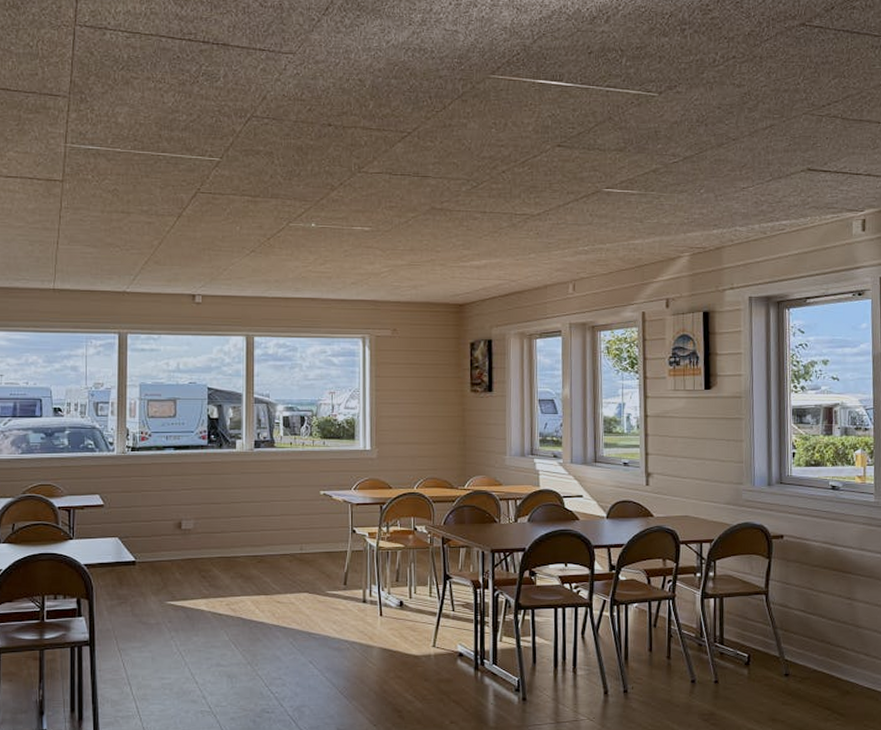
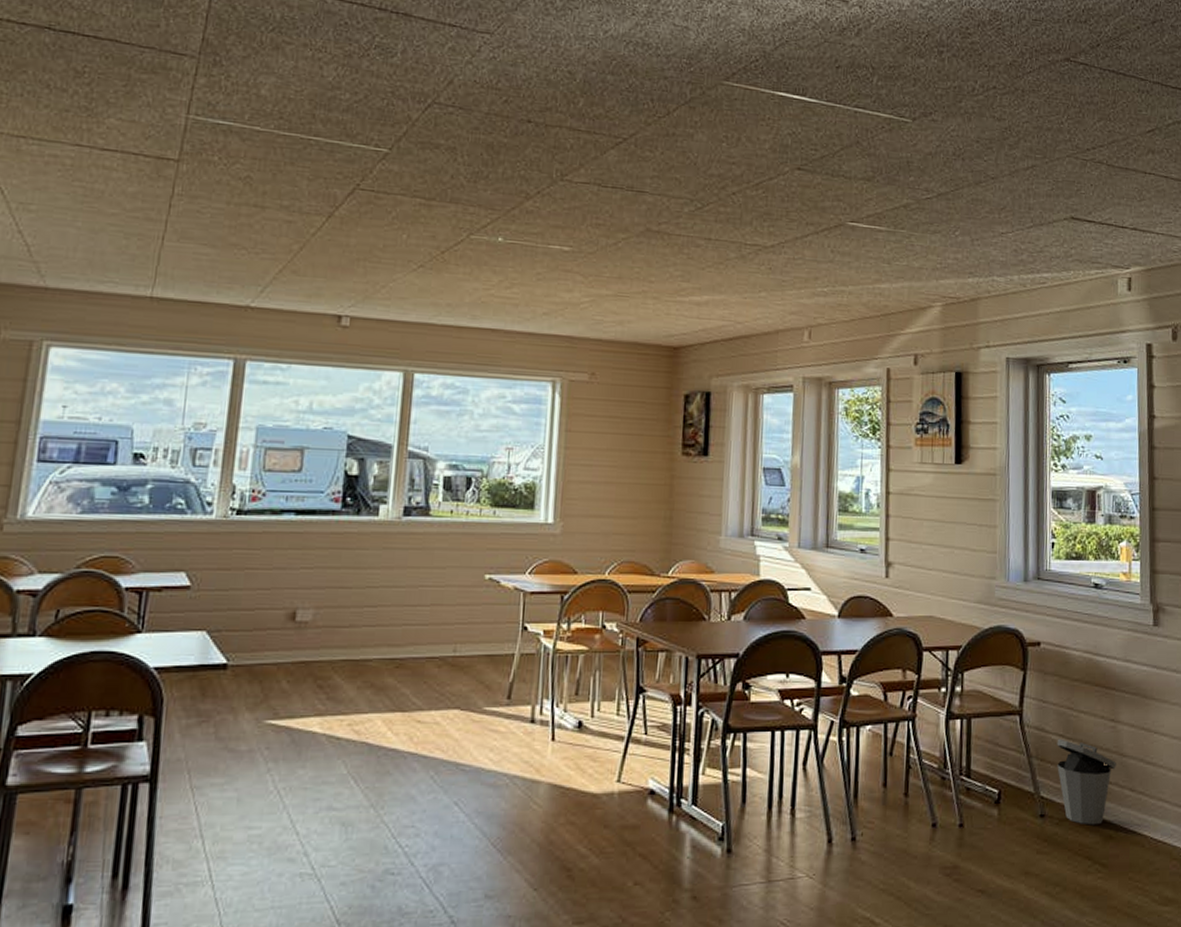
trash can: none [799,613,853,683] -> present [1057,738,1116,825]

